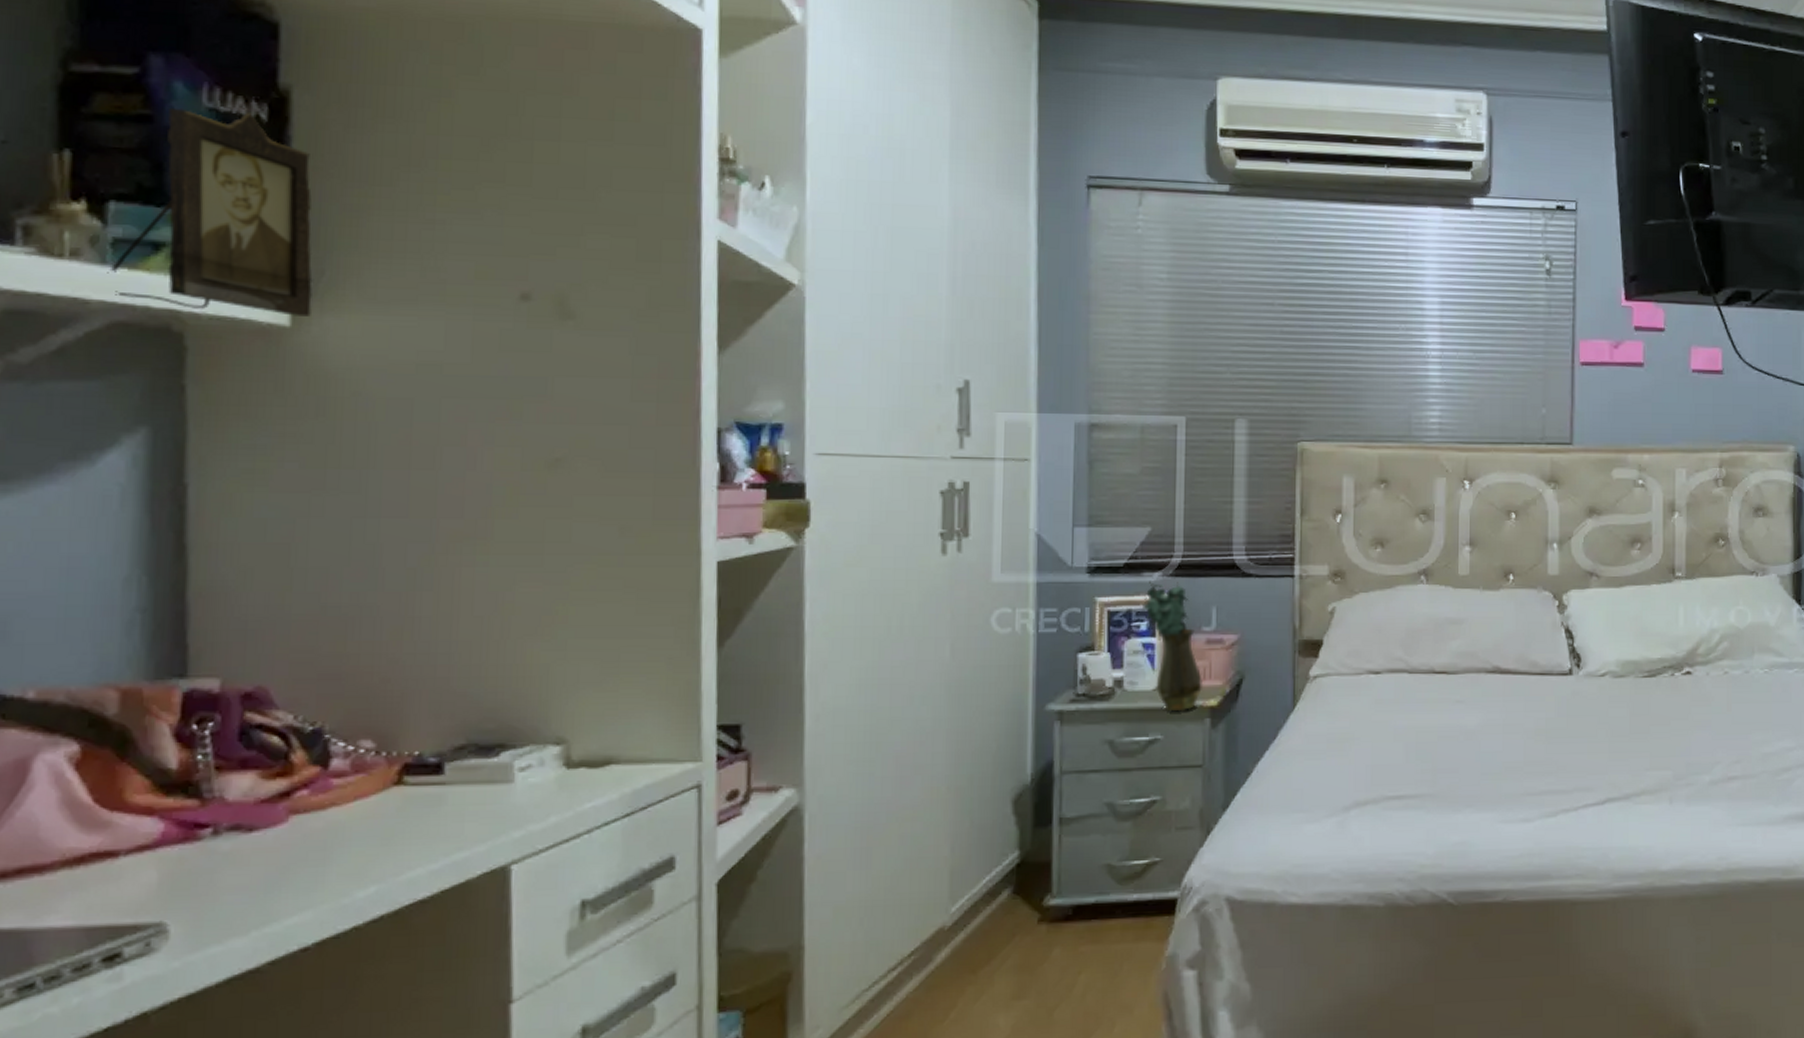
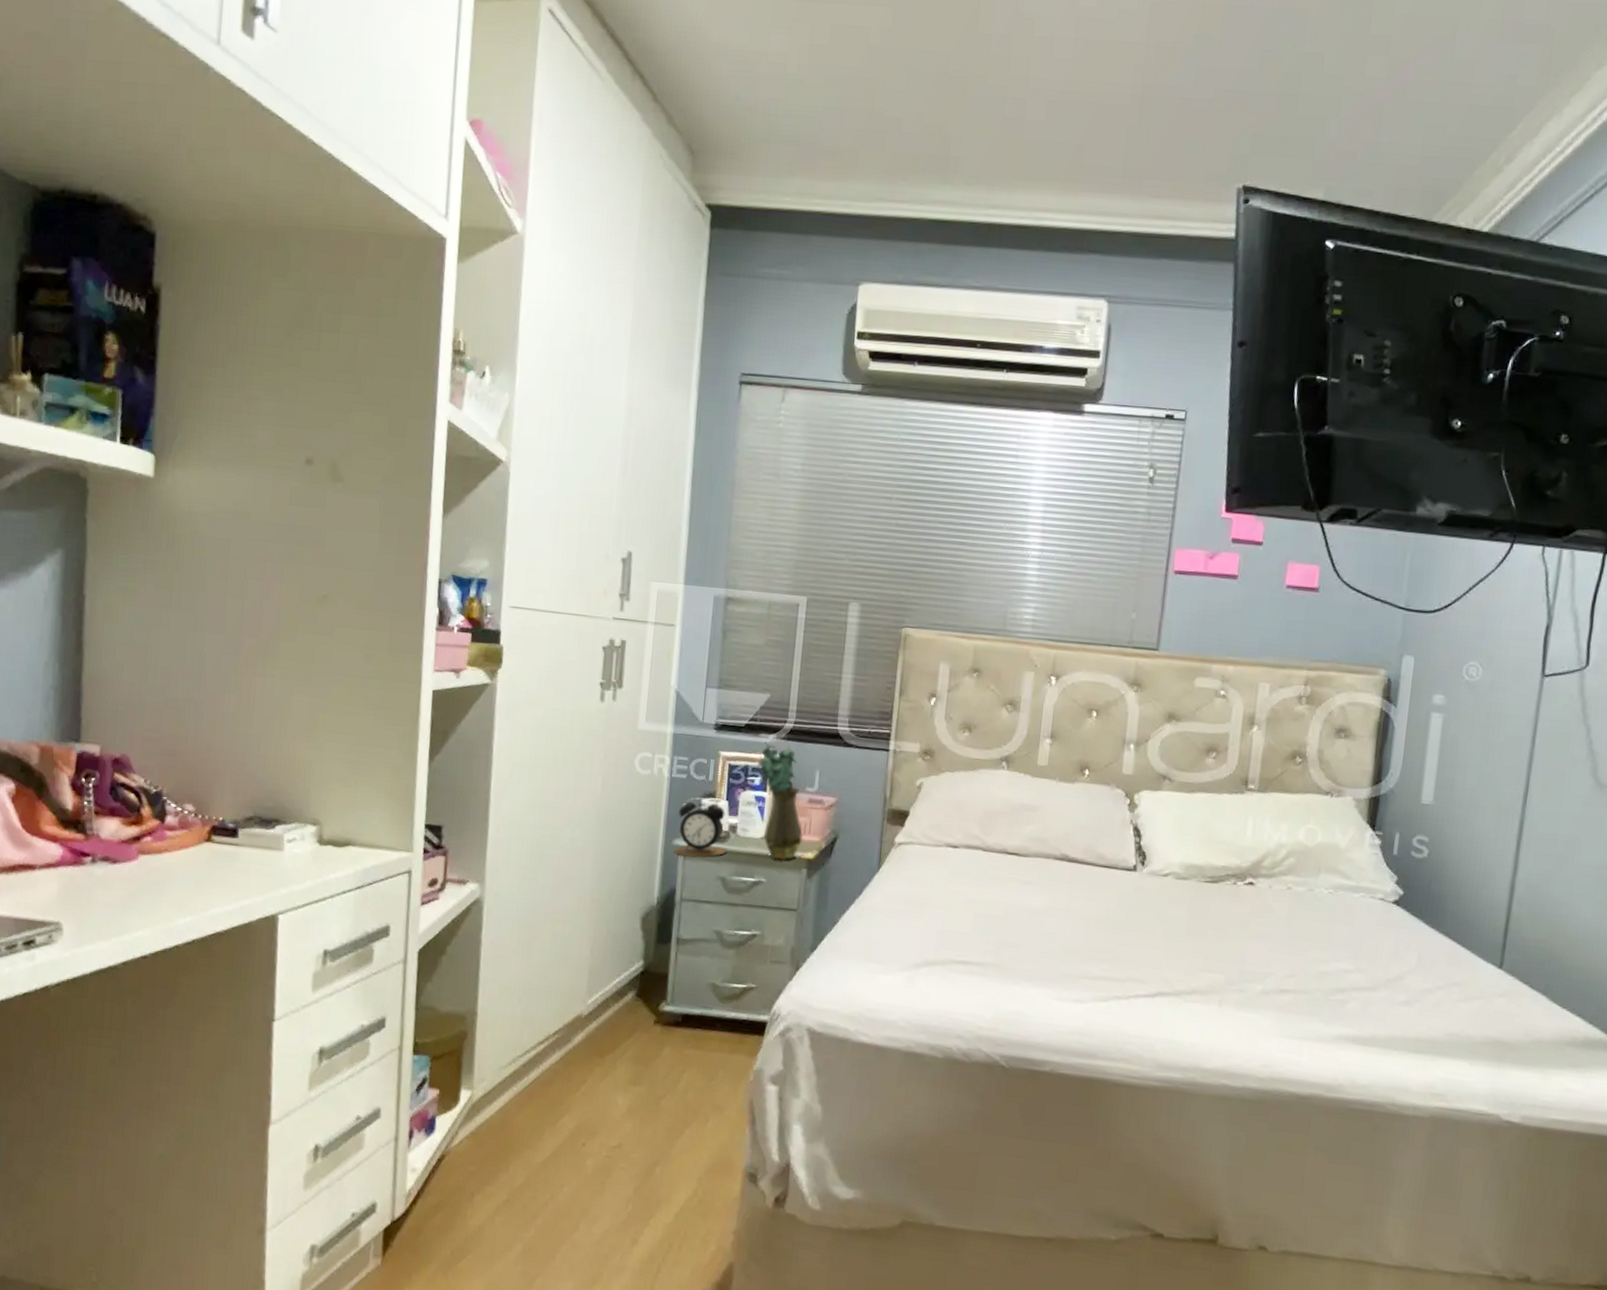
photo frame: present [107,108,312,317] -> none [42,301,171,470]
alarm clock: none [1047,651,1113,723] -> present [673,797,727,858]

